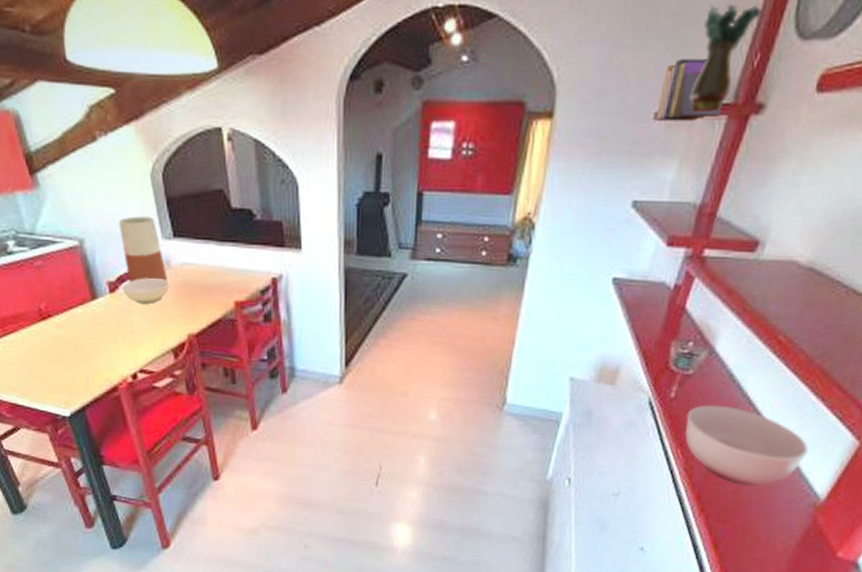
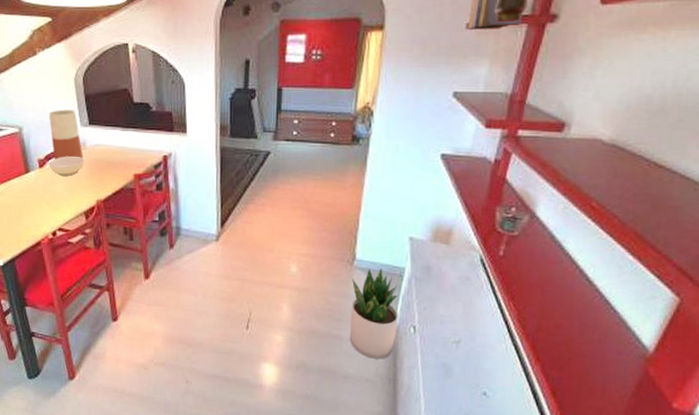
planter: none [496,413,554,515] -> present [350,268,398,359]
bowl: present [684,405,809,485] -> none [514,262,632,337]

